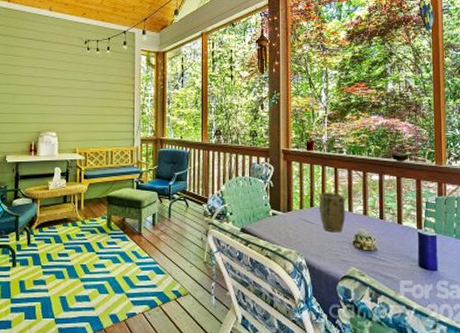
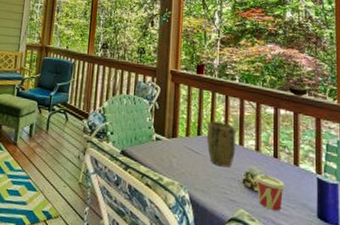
cup: none [363,235,391,265] -> present [254,174,286,211]

